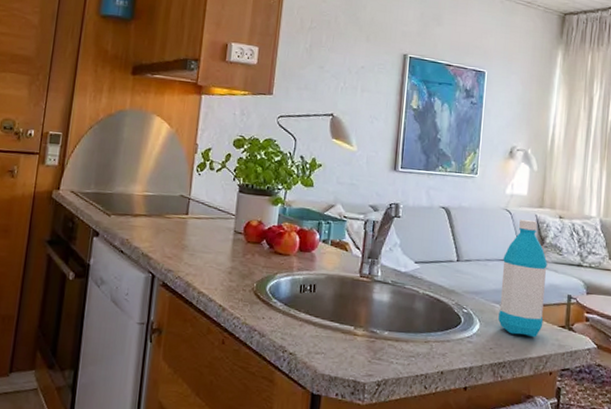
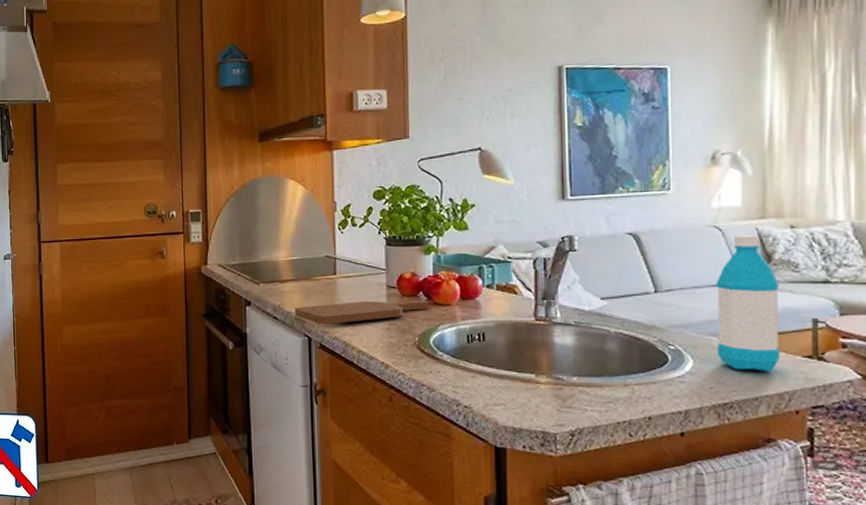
cutting board: none [141,242,270,264] -> present [294,300,428,325]

